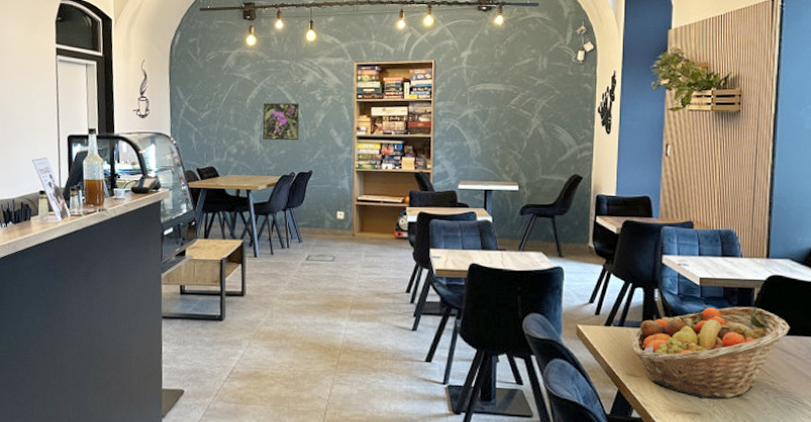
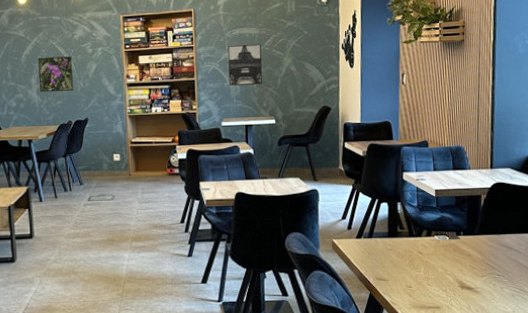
wall art: none [469,101,508,146] -> present [228,44,262,86]
fruit basket: present [631,306,790,399] -> none [379,211,512,294]

